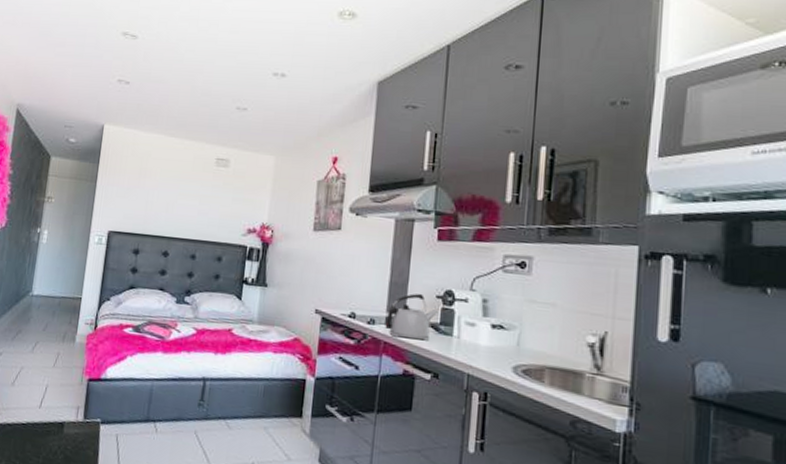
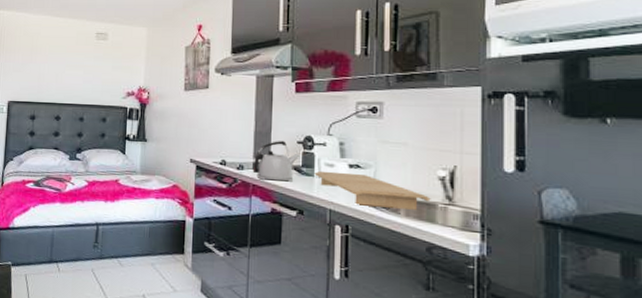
cutting board: none [453,330,578,379] -> present [314,170,431,210]

